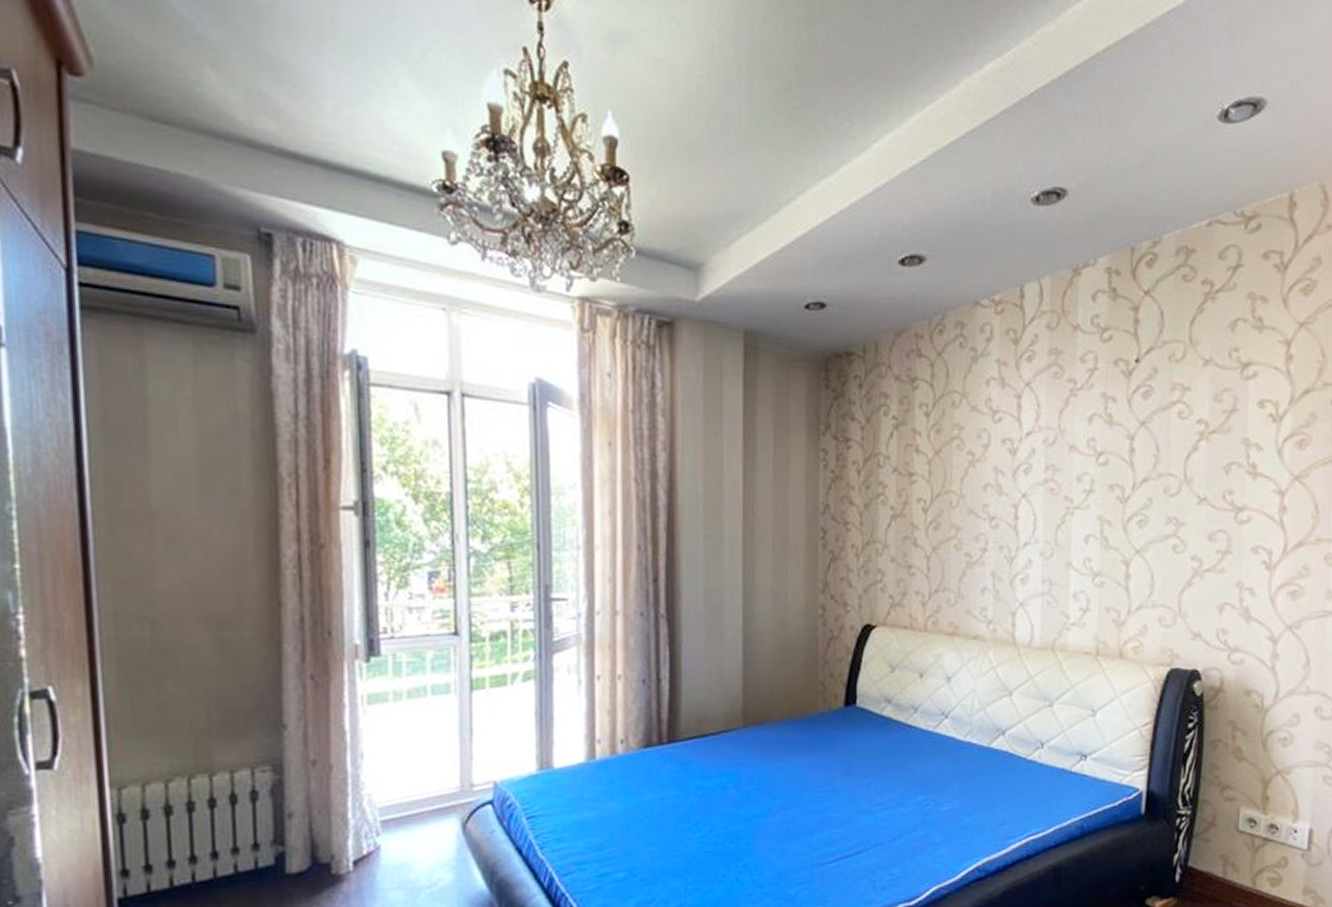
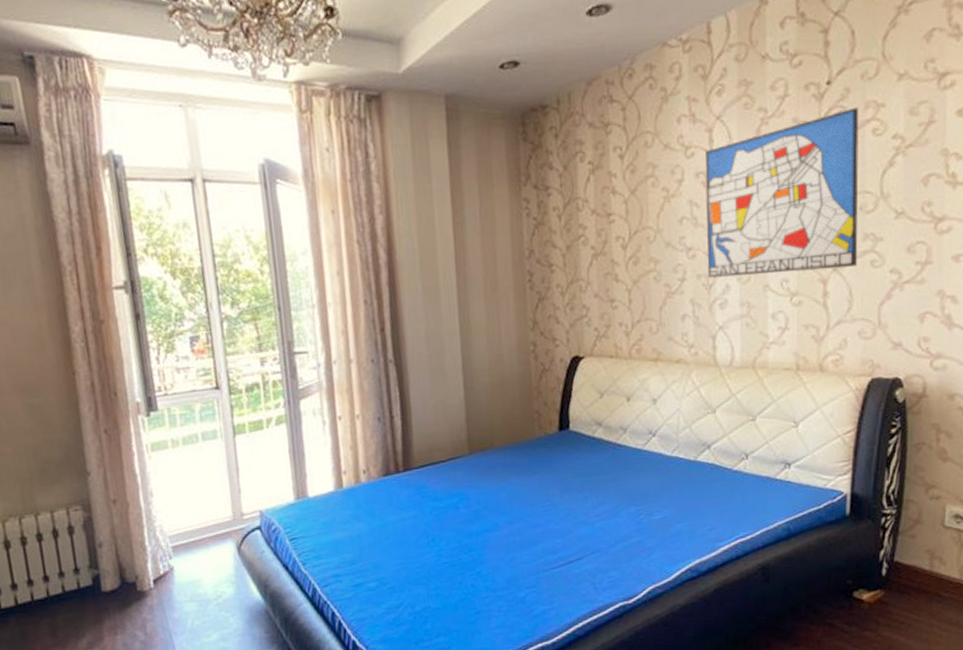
wall art: none [1010,388,1166,551] -> present [705,107,859,278]

